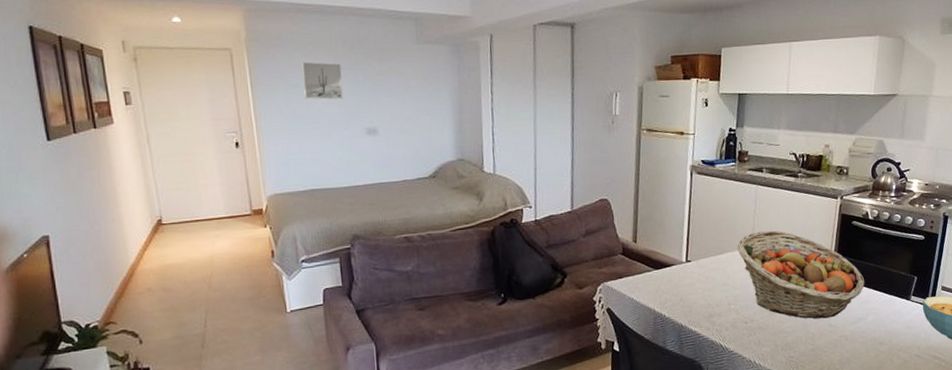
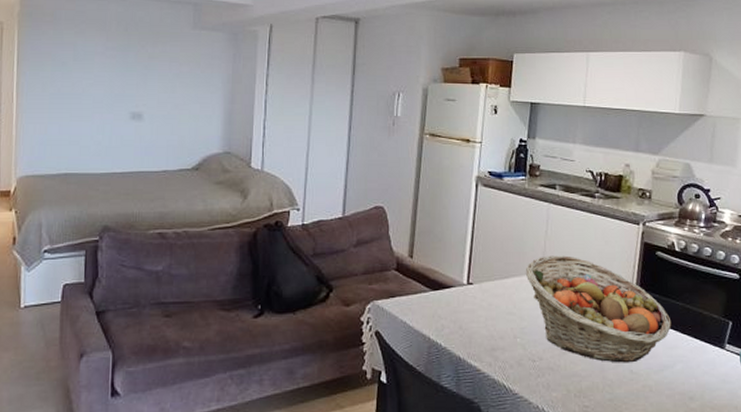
wall art: present [302,62,344,100] -> none [71,40,113,80]

